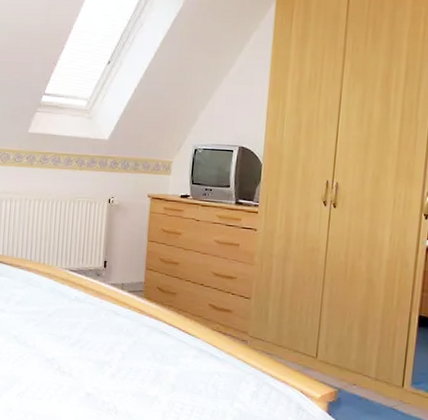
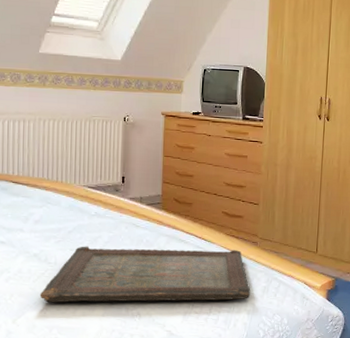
serving tray: none [17,331,238,404] -> present [39,246,251,303]

